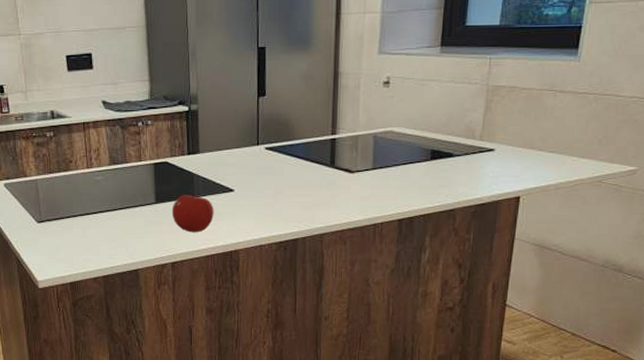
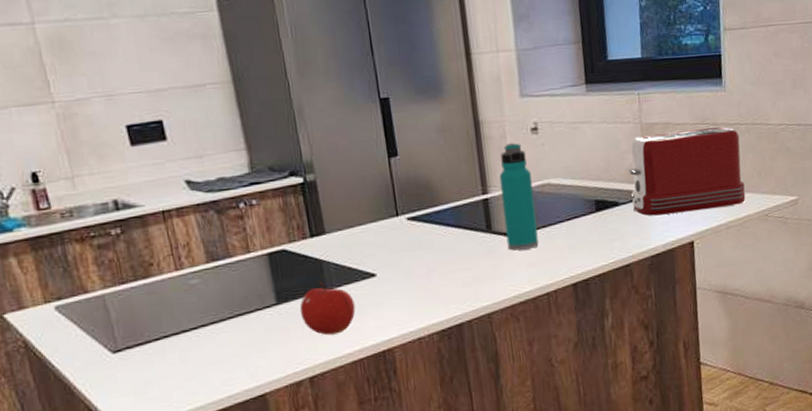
water bottle: none [346,93,378,185] -> present [499,143,539,251]
toaster: none [466,95,586,170] -> present [628,127,746,216]

